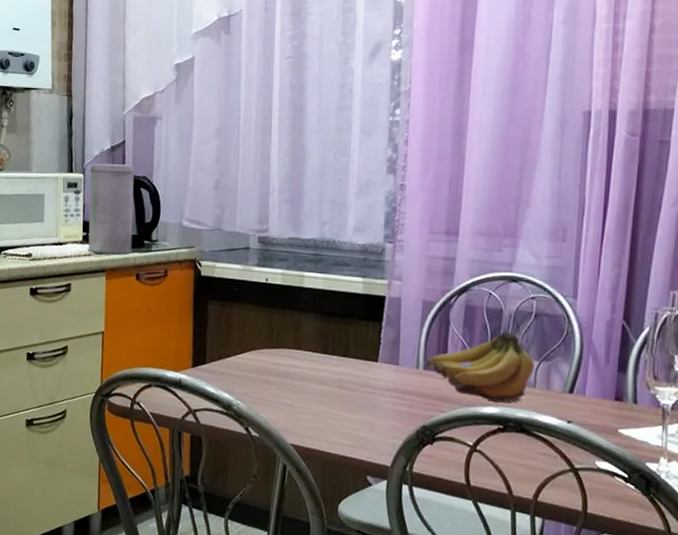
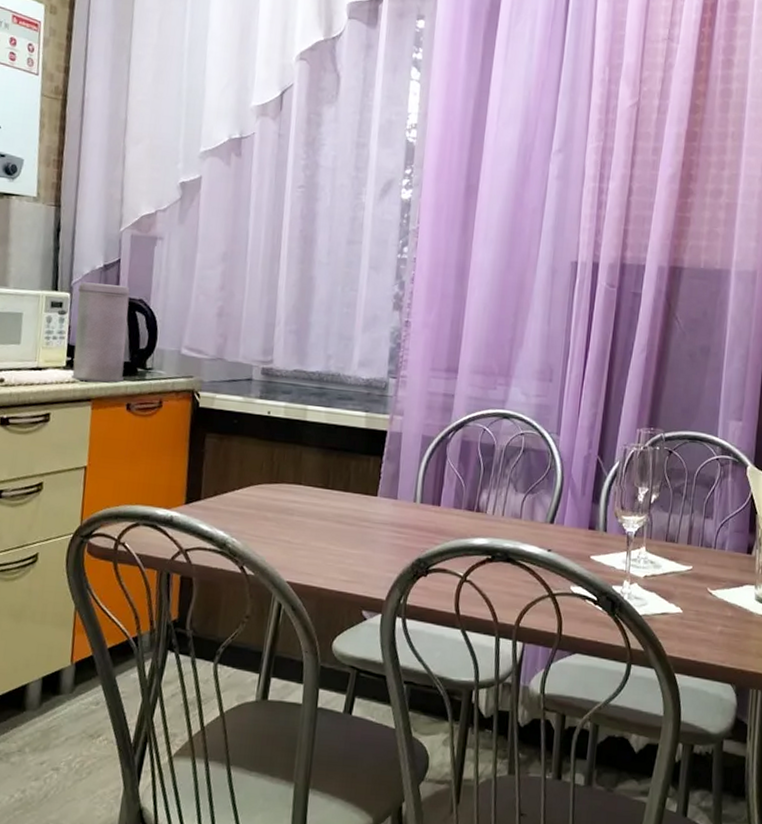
fruit: present [424,331,535,403] -> none [421,466,522,534]

